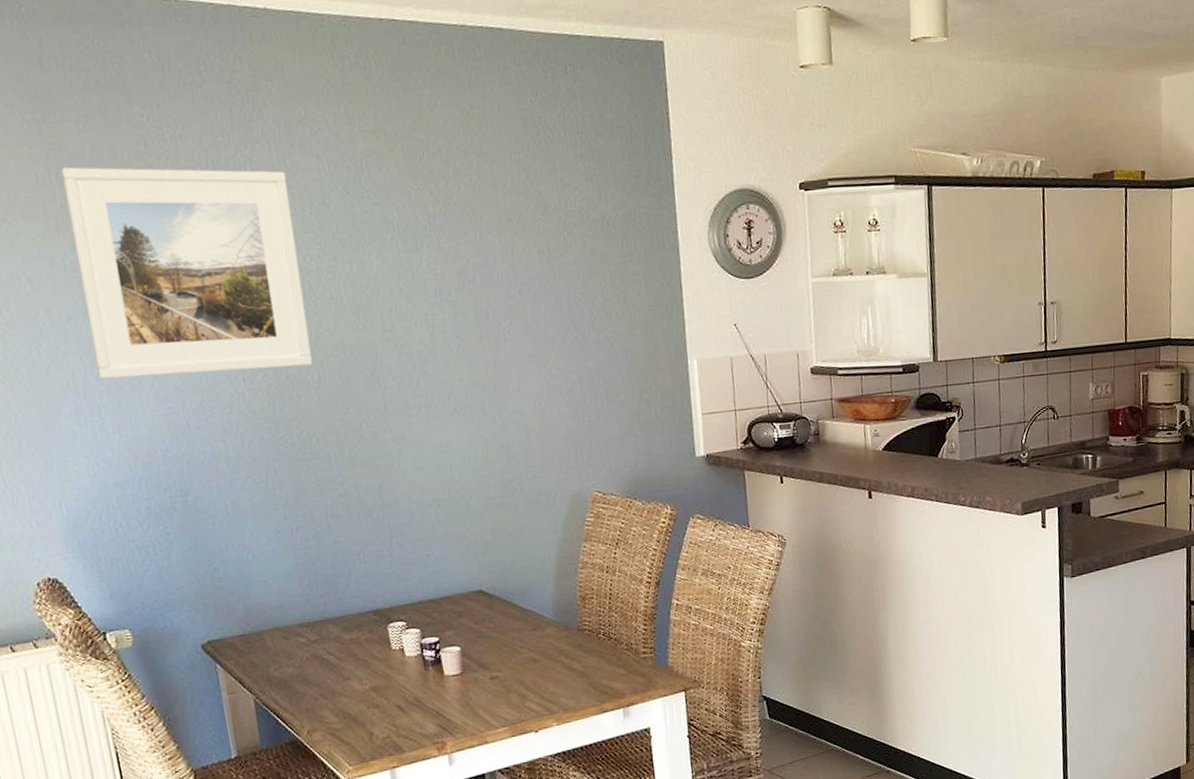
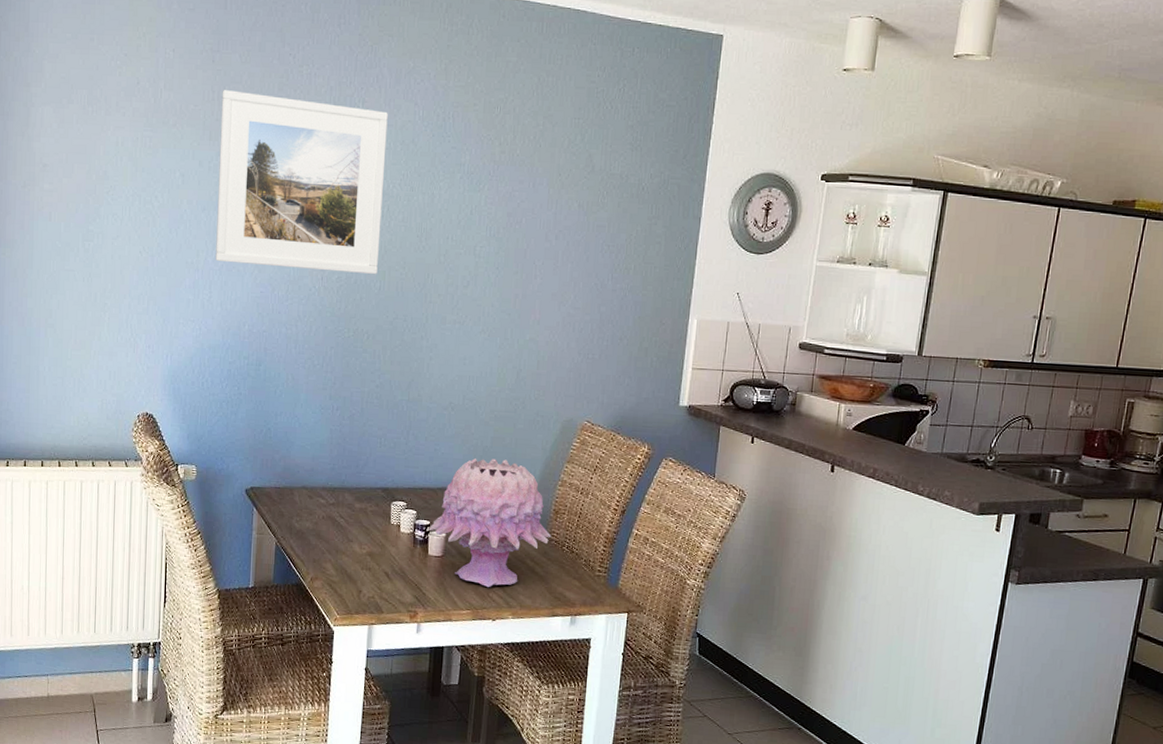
decorative vase: none [438,551,583,698] -> present [428,458,552,588]

